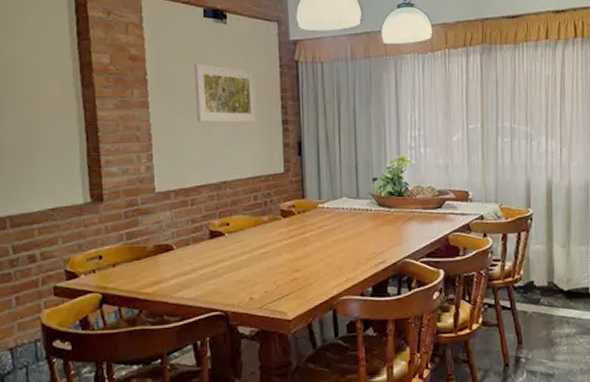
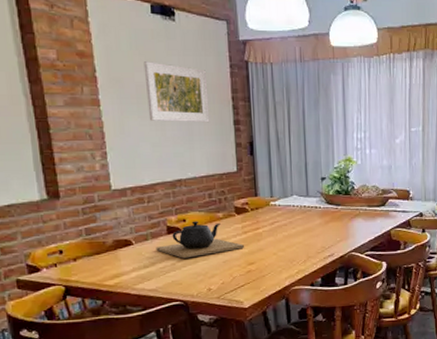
teapot: none [197,224,291,265] -> present [155,221,245,259]

